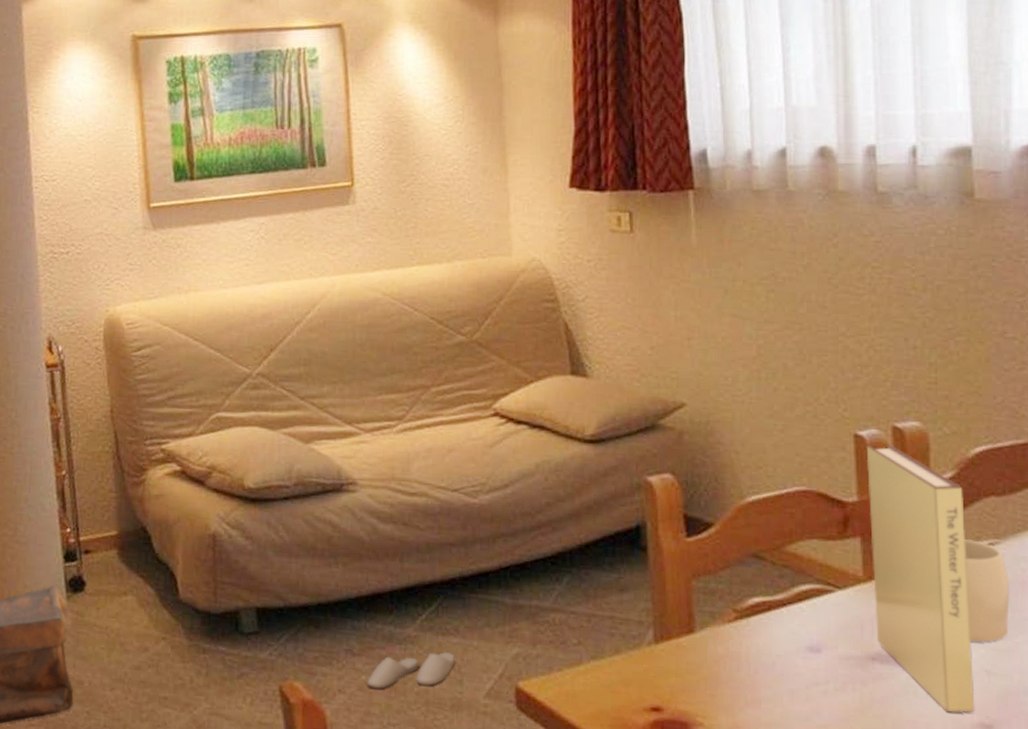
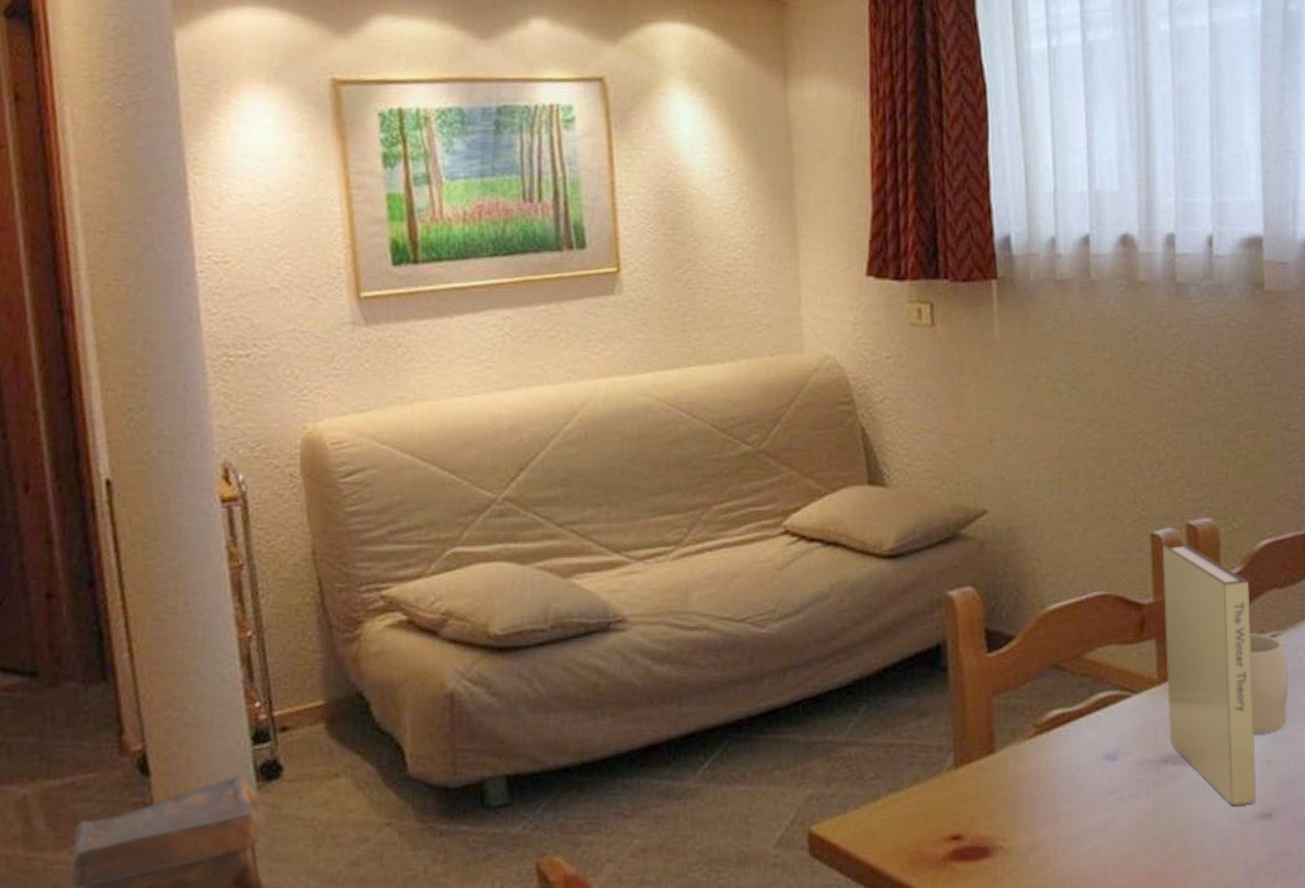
slippers: present [367,651,455,689] -> none [641,801,741,853]

